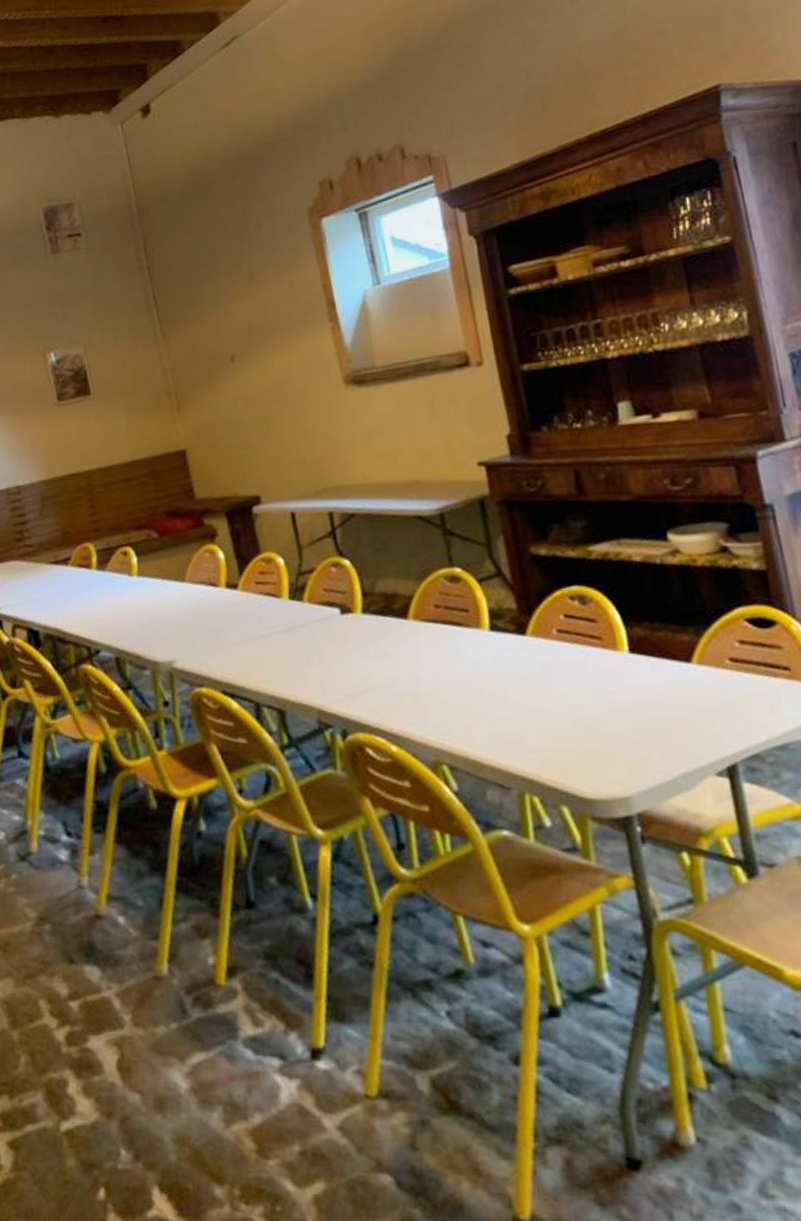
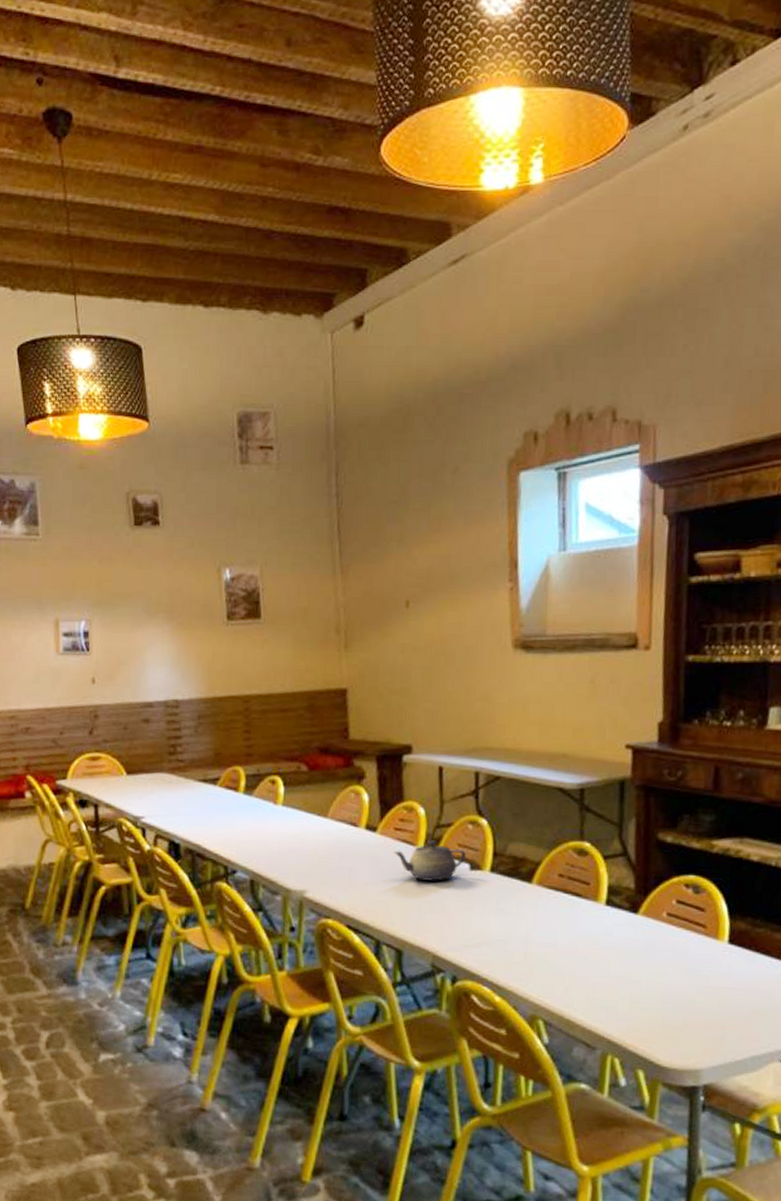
teapot: none [259,589,334,633] -> present [394,840,466,882]

